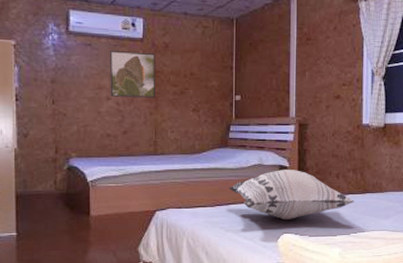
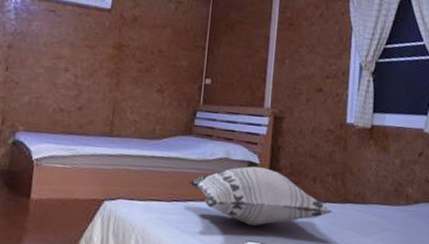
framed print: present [110,51,155,98] -> none [68,19,123,74]

